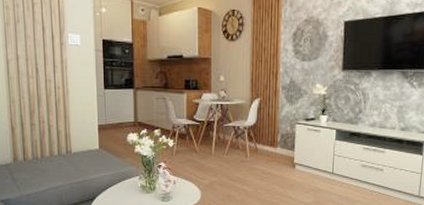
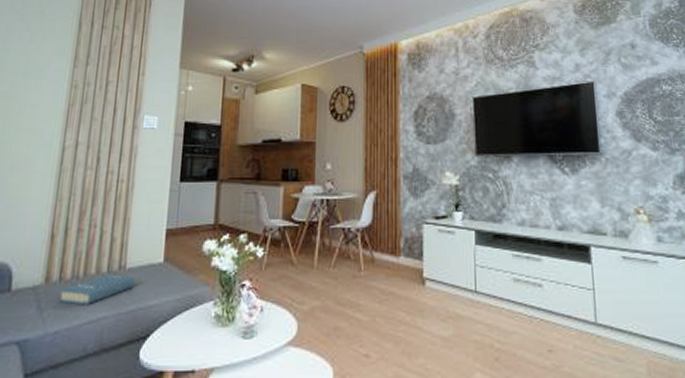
hardback book: none [26,157,80,178] -> present [60,274,135,306]

